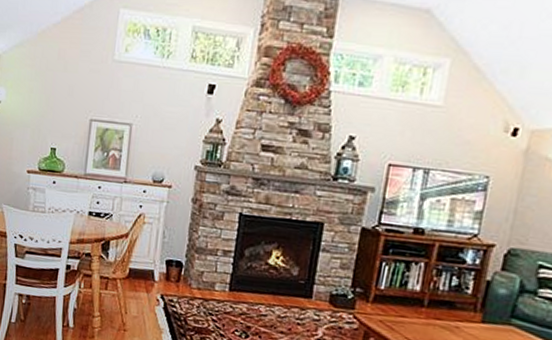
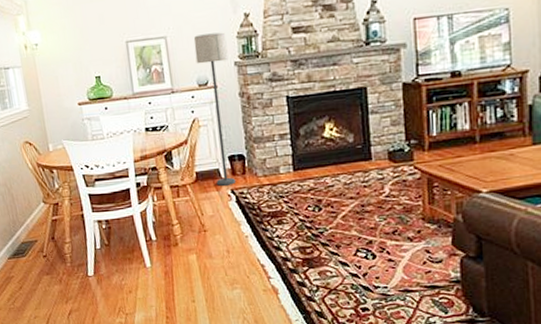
lamp: none [147,130,193,290] -> present [193,32,236,186]

